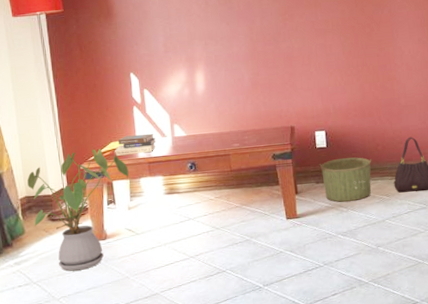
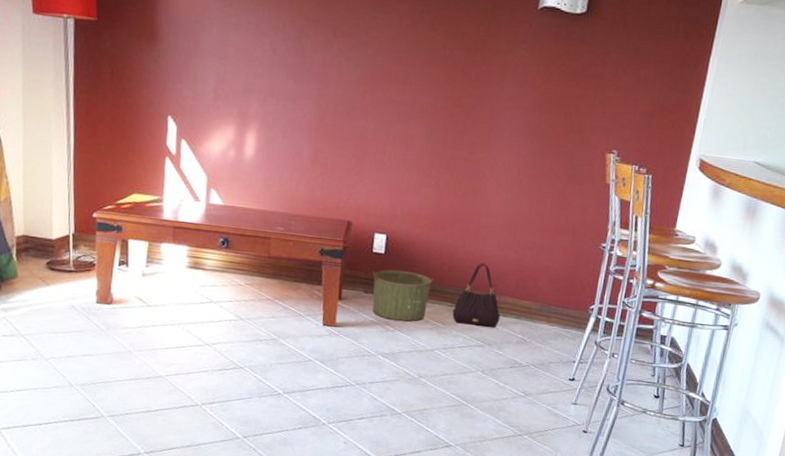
house plant: present [27,149,129,271] -> none [27,195,149,333]
books: present [114,133,156,156] -> none [135,189,186,216]

